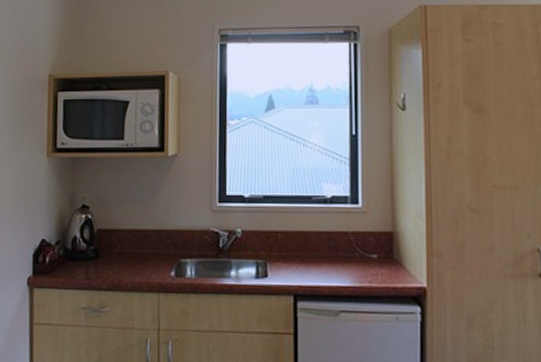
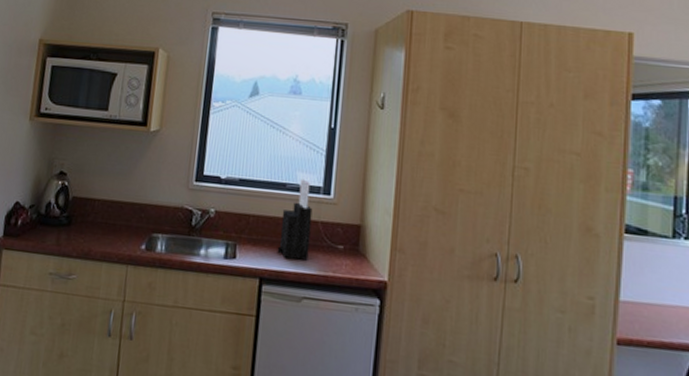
knife block: none [309,190,342,273] -> present [277,179,313,261]

